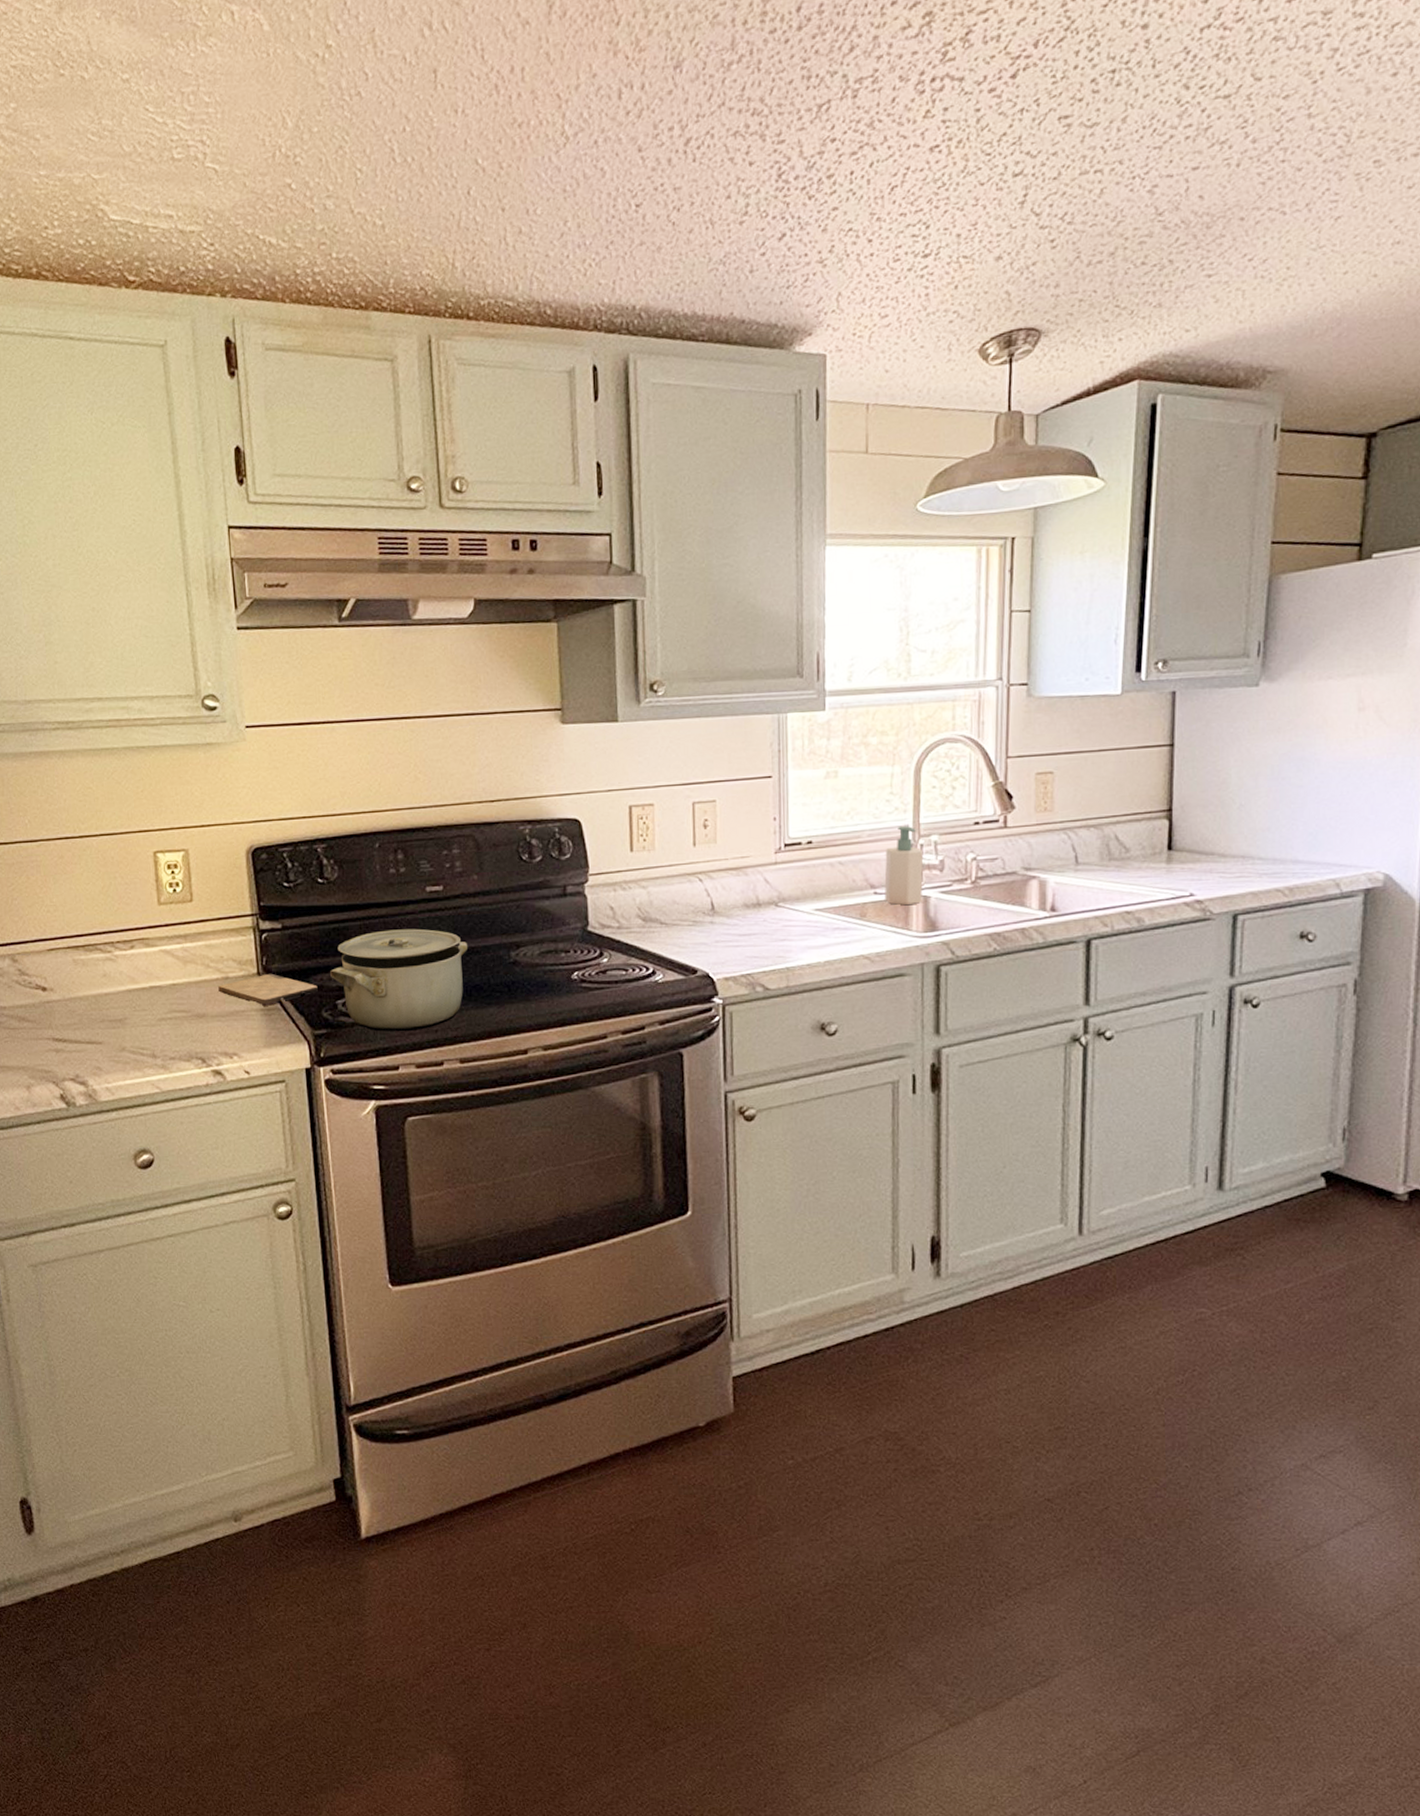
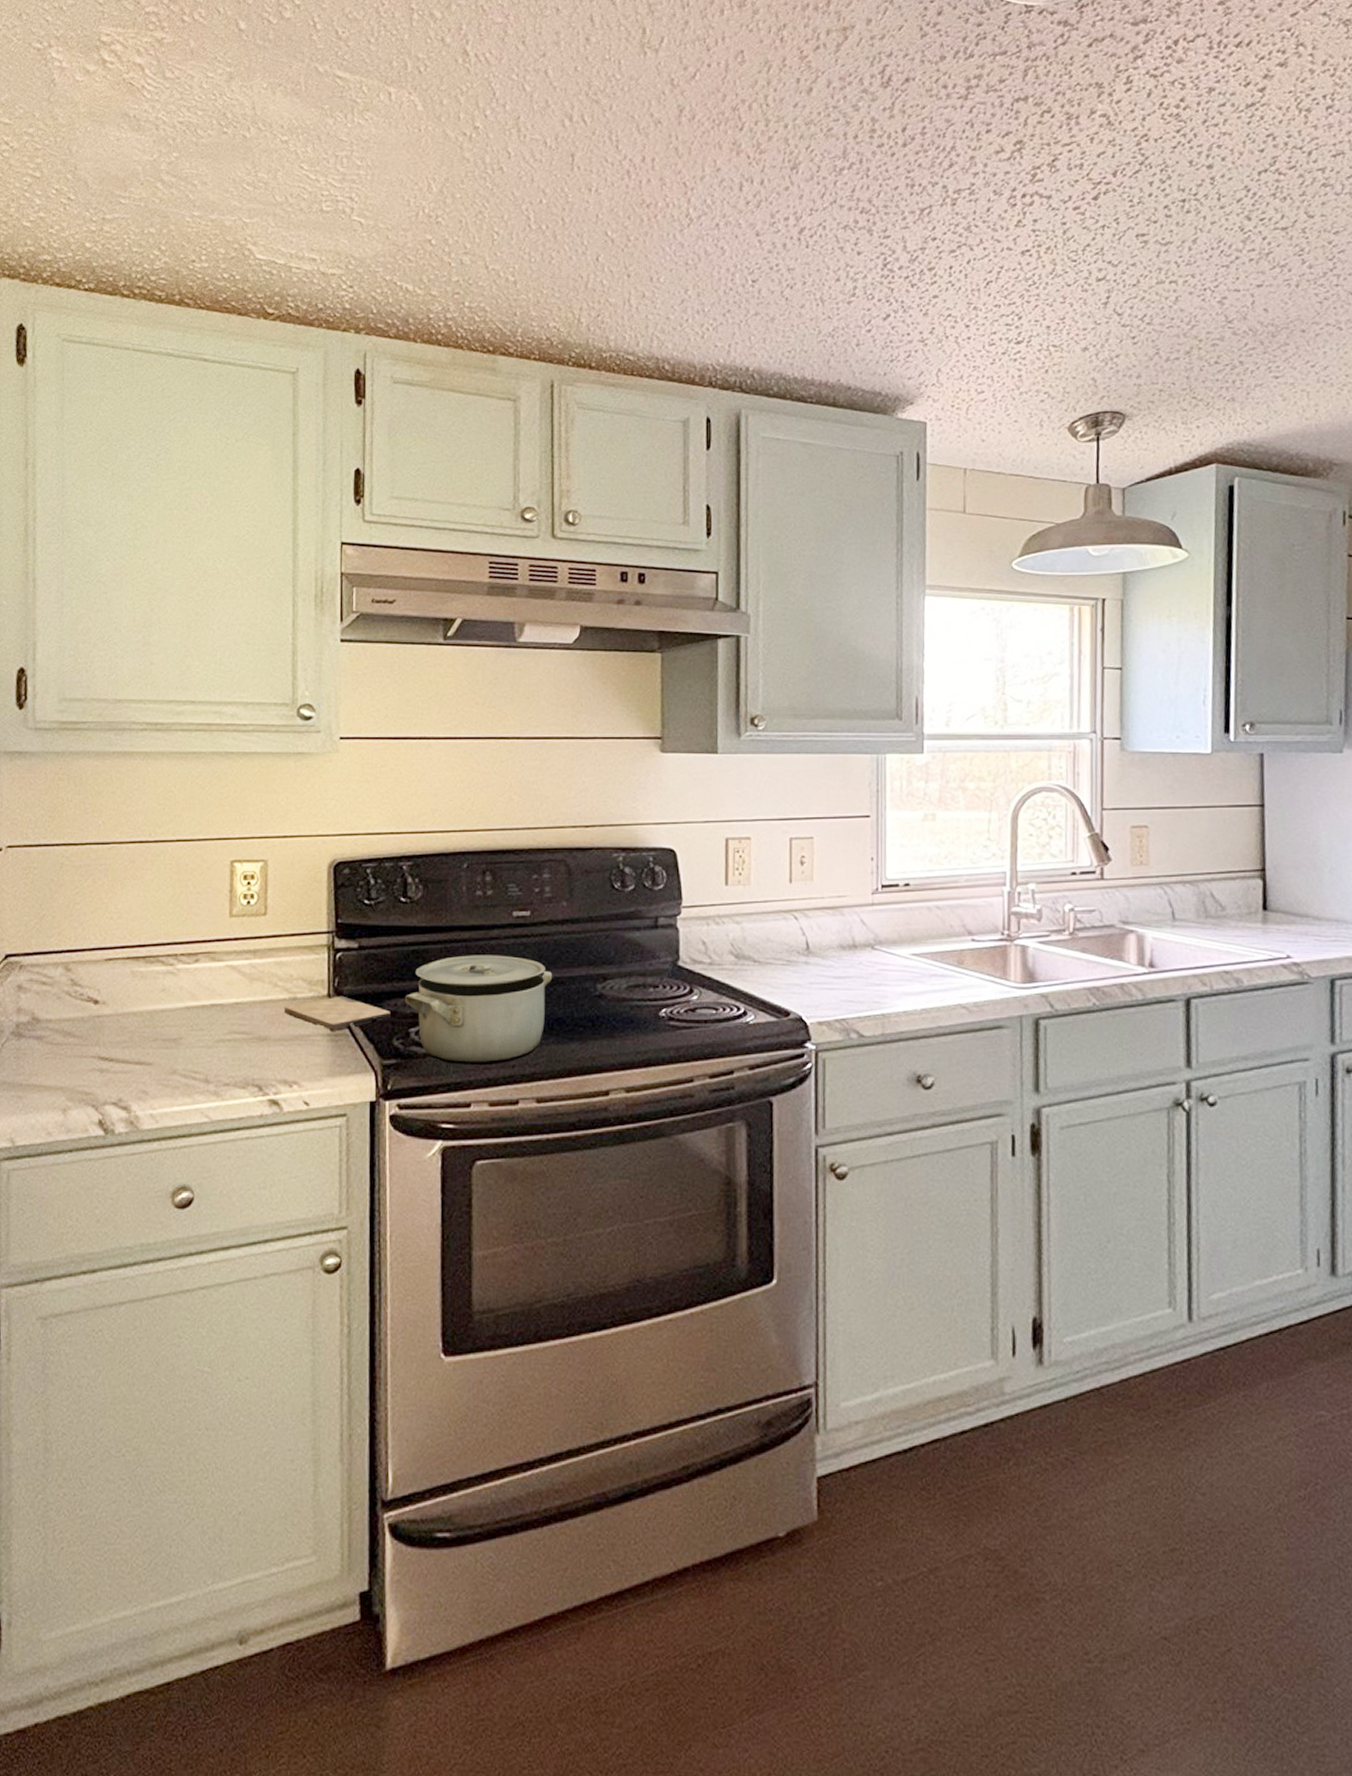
soap bottle: present [884,826,924,906] -> none [982,873,1021,955]

